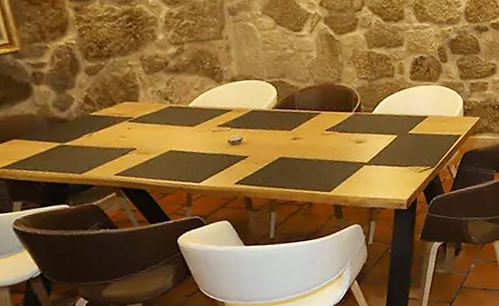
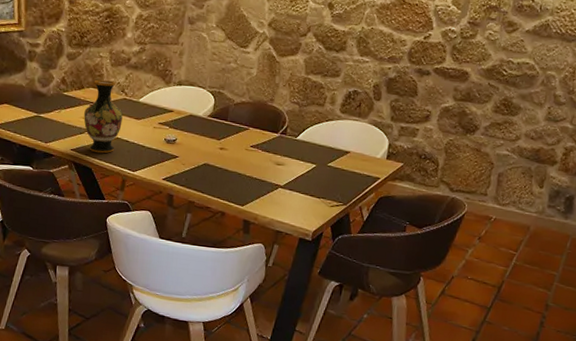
vase: none [122,89,174,172] -> present [84,79,123,154]

